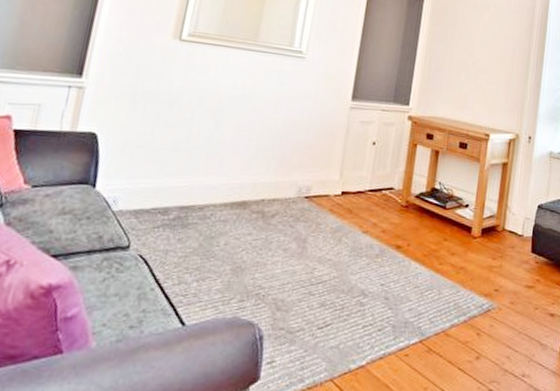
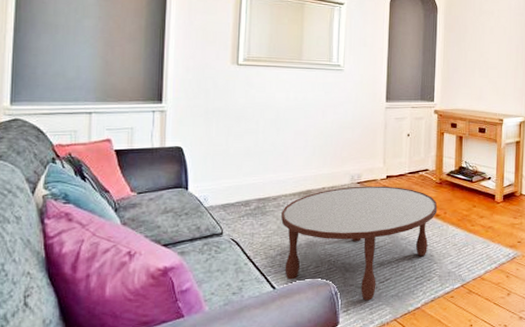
coffee table: none [200,201,400,351] -> present [281,186,438,301]

